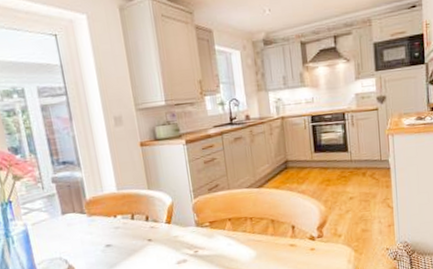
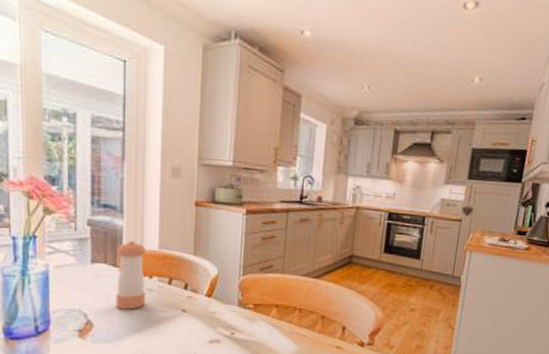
pepper shaker: none [81,187,115,250] -> present [115,240,146,310]

